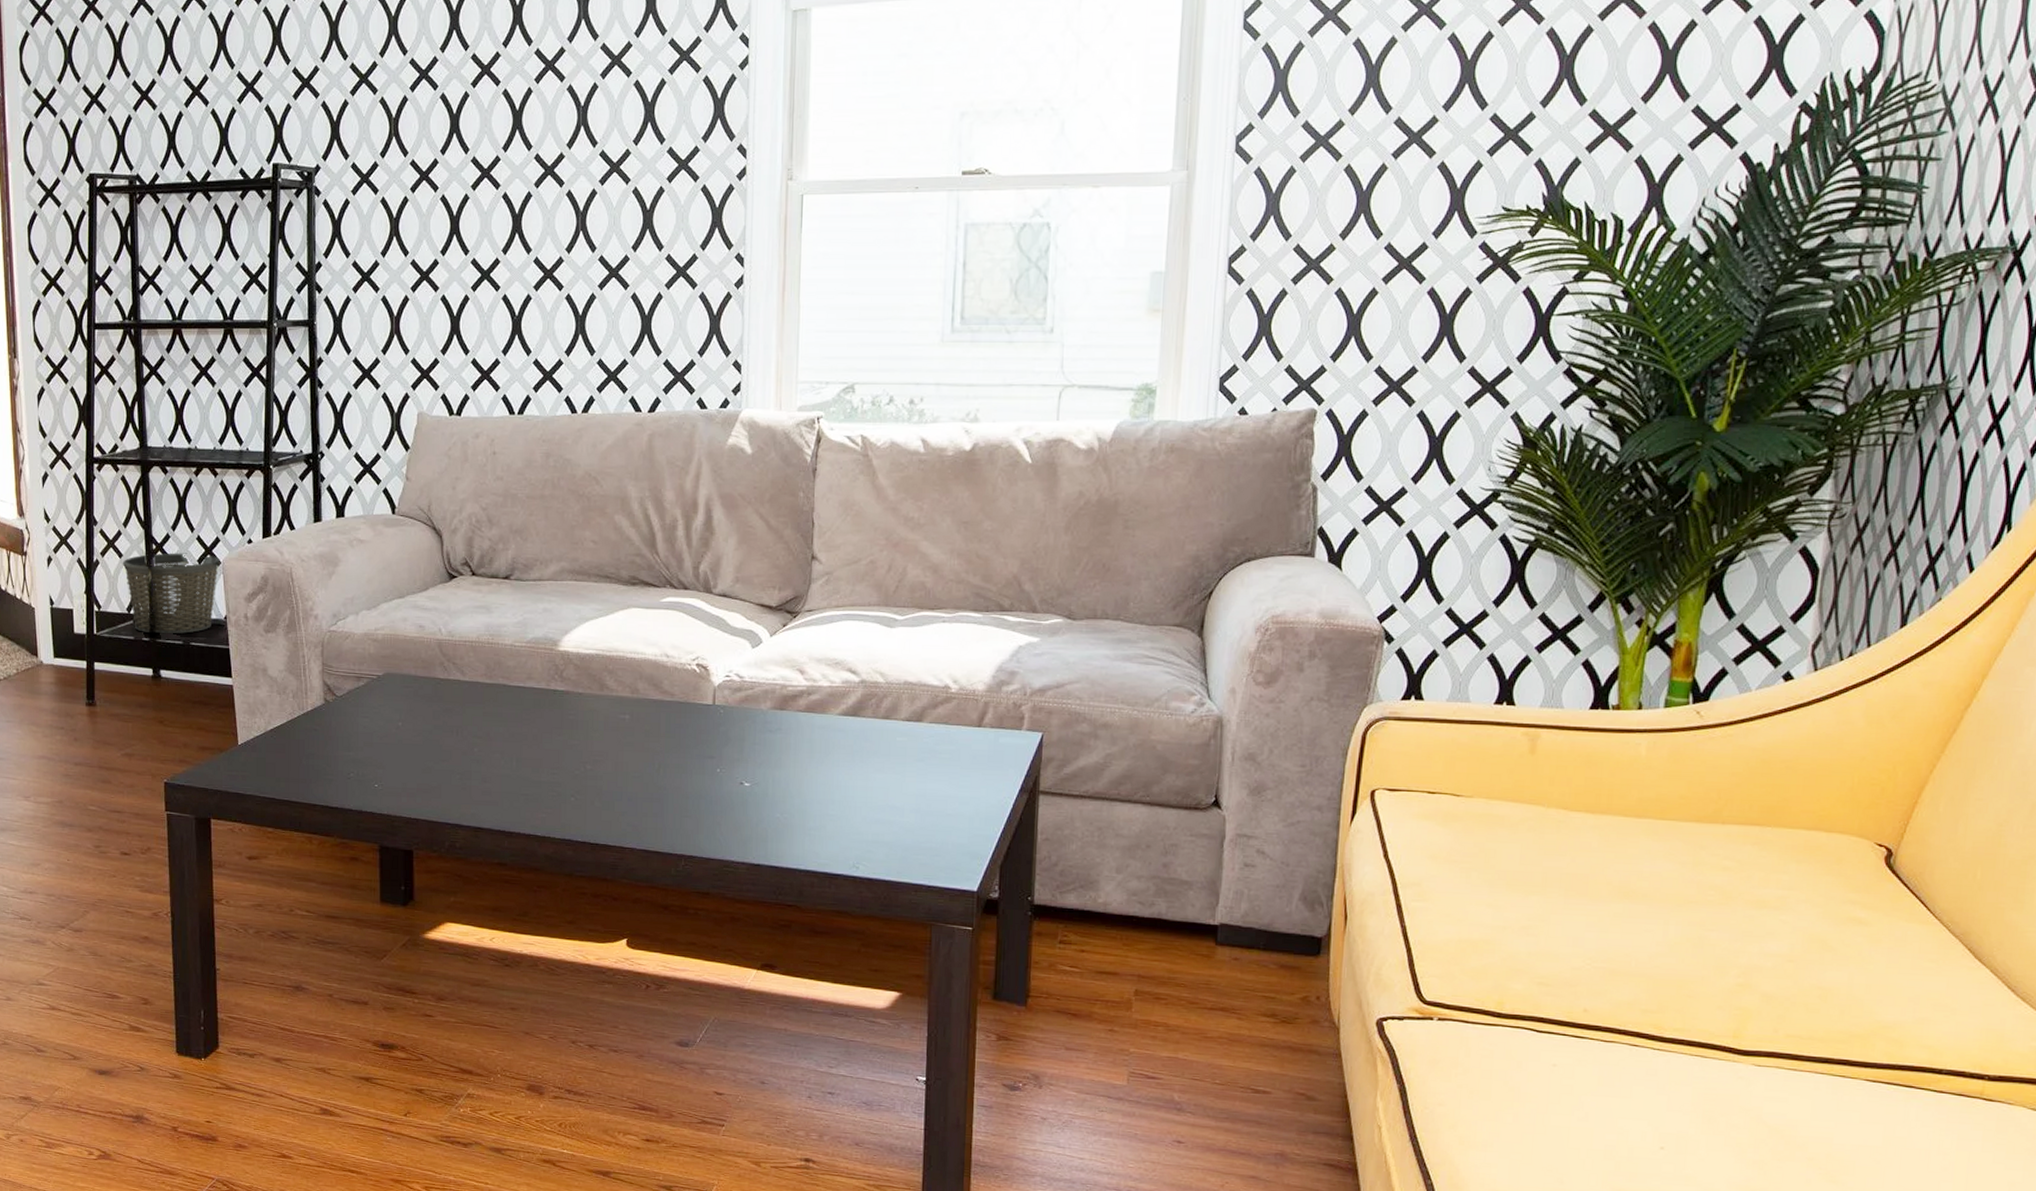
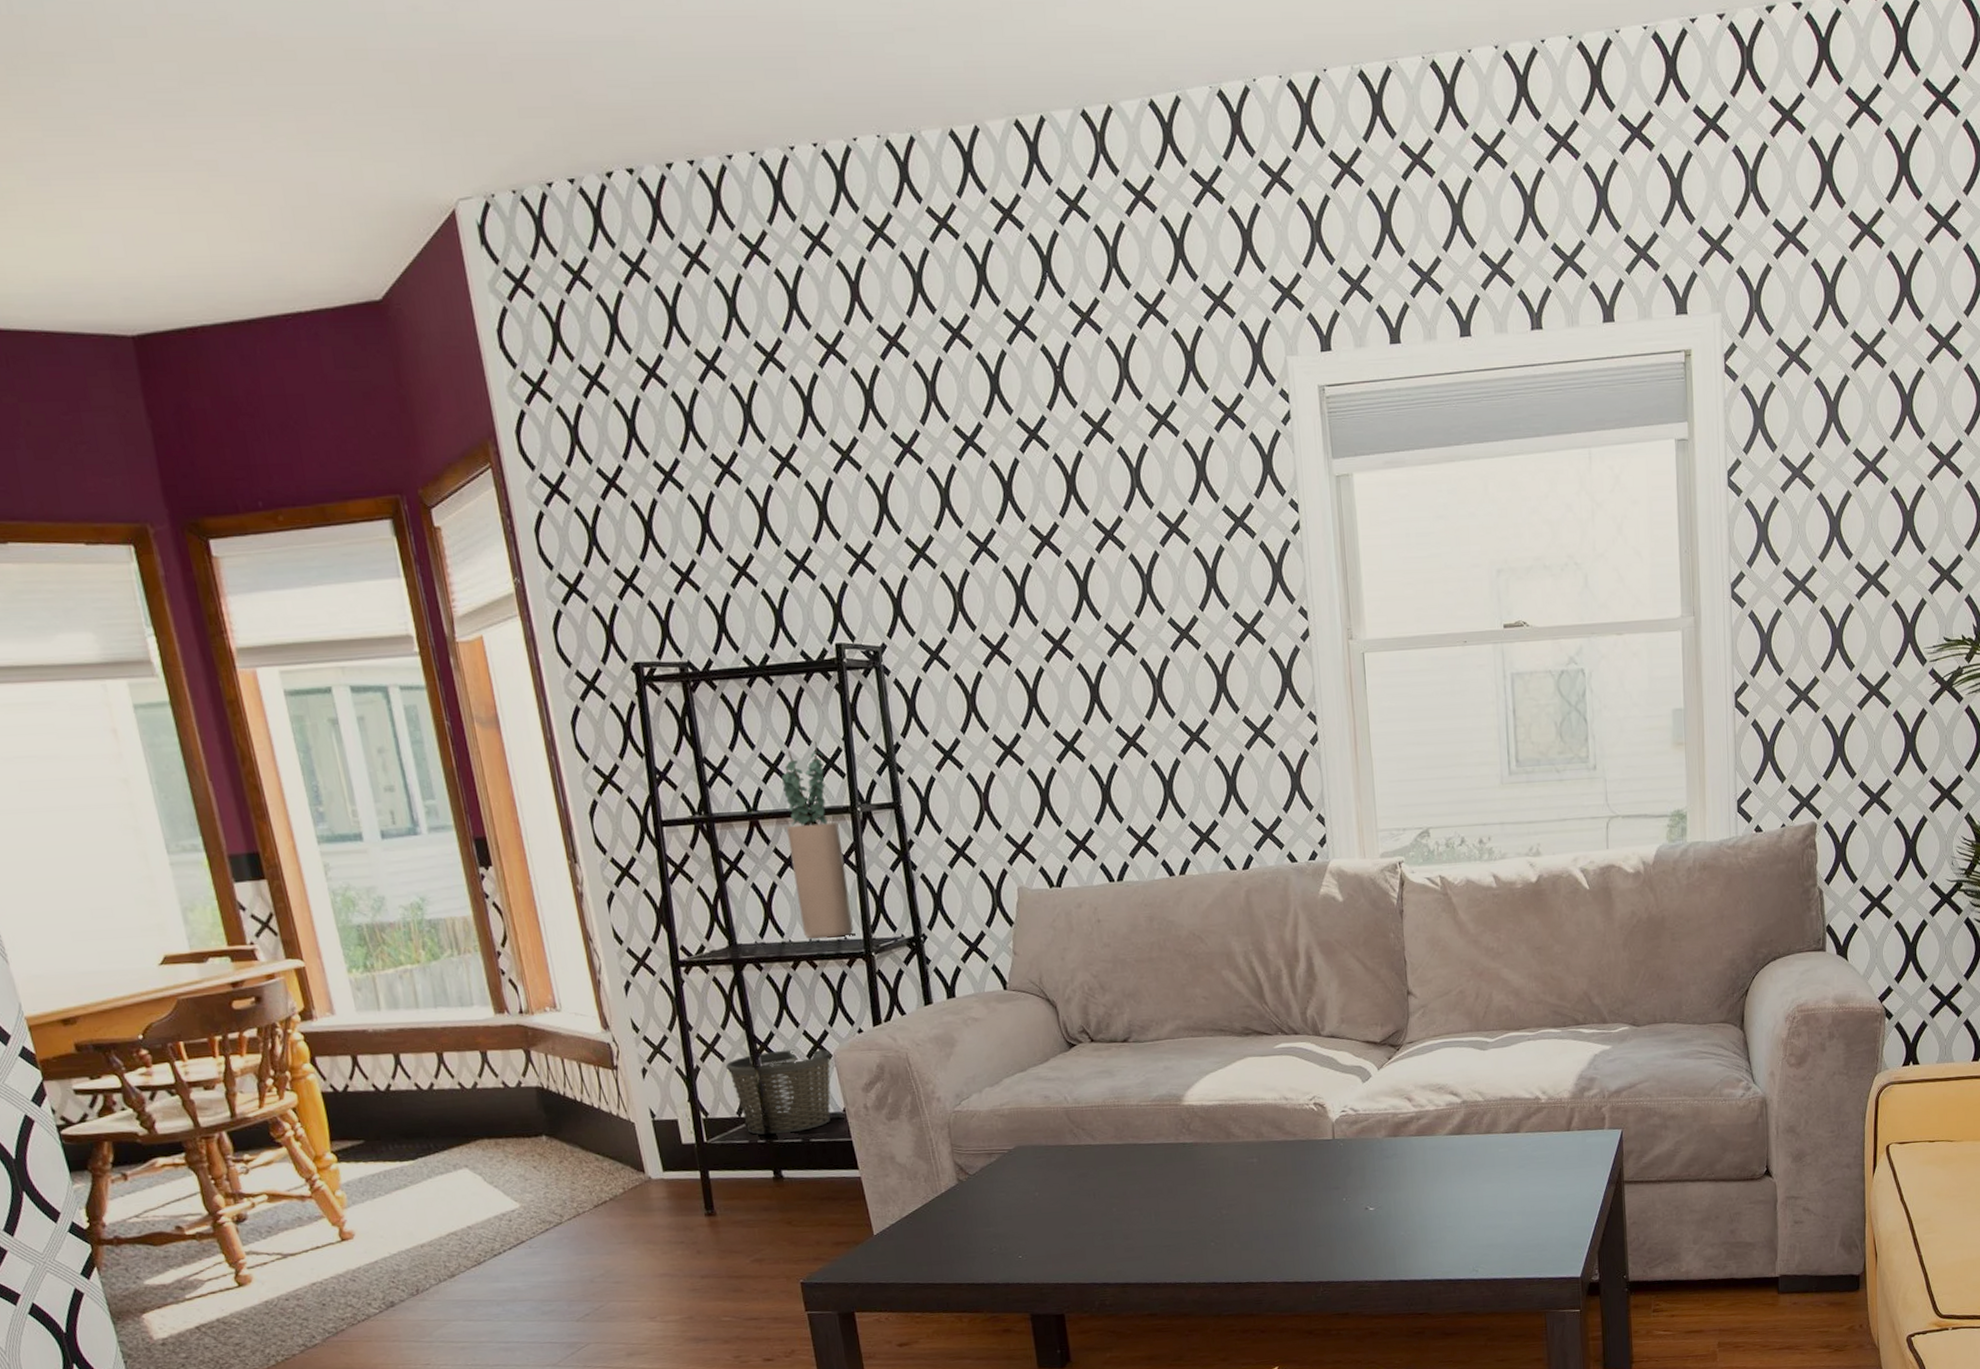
vase: none [206,256,256,448] -> present [782,741,854,939]

